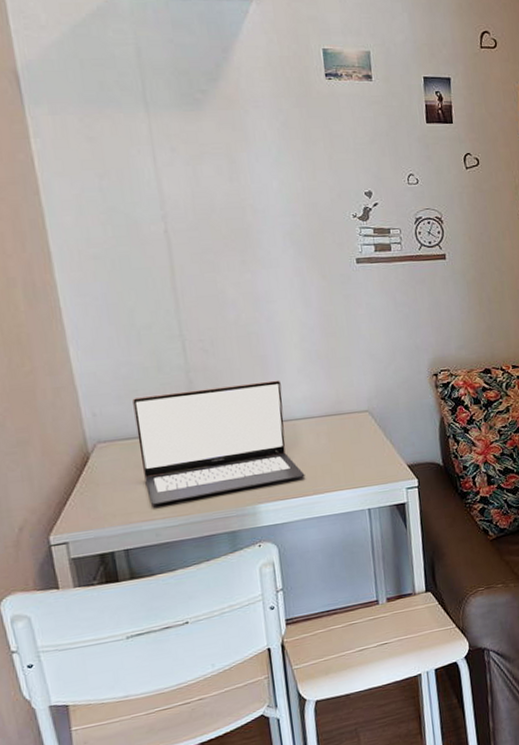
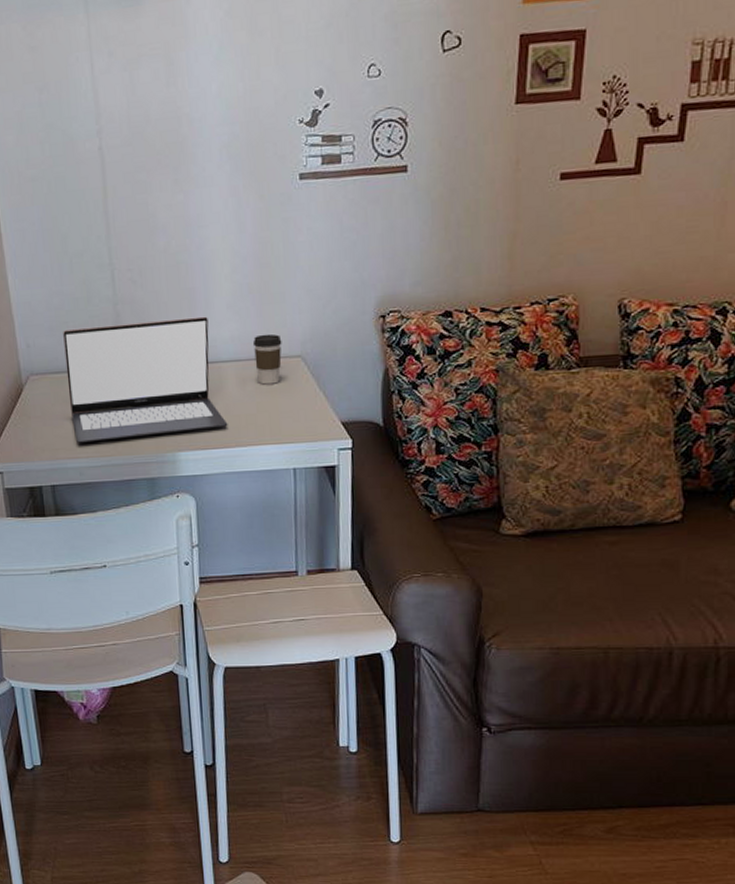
coffee cup: none [323,393,351,438] -> present [252,334,282,385]

